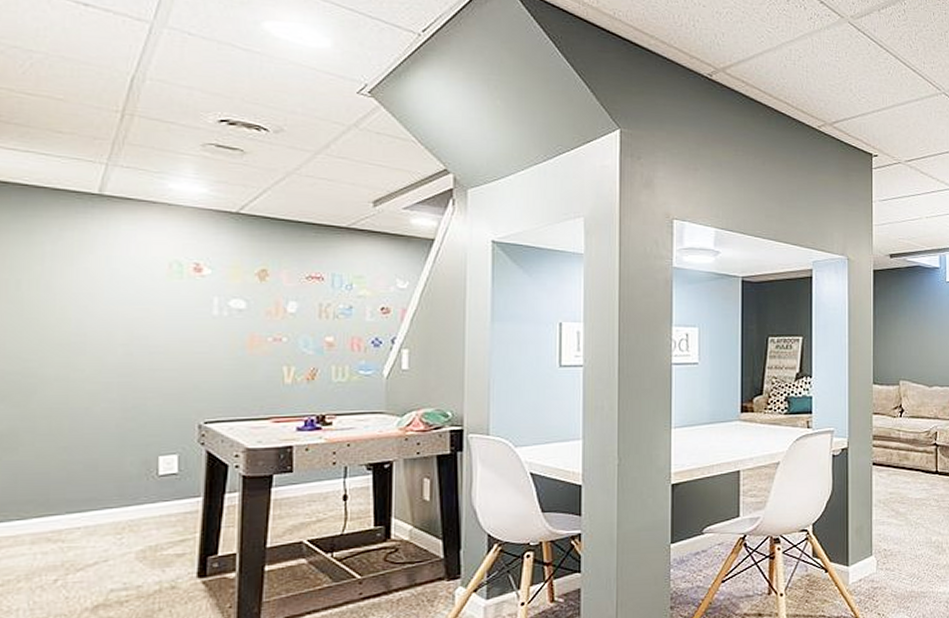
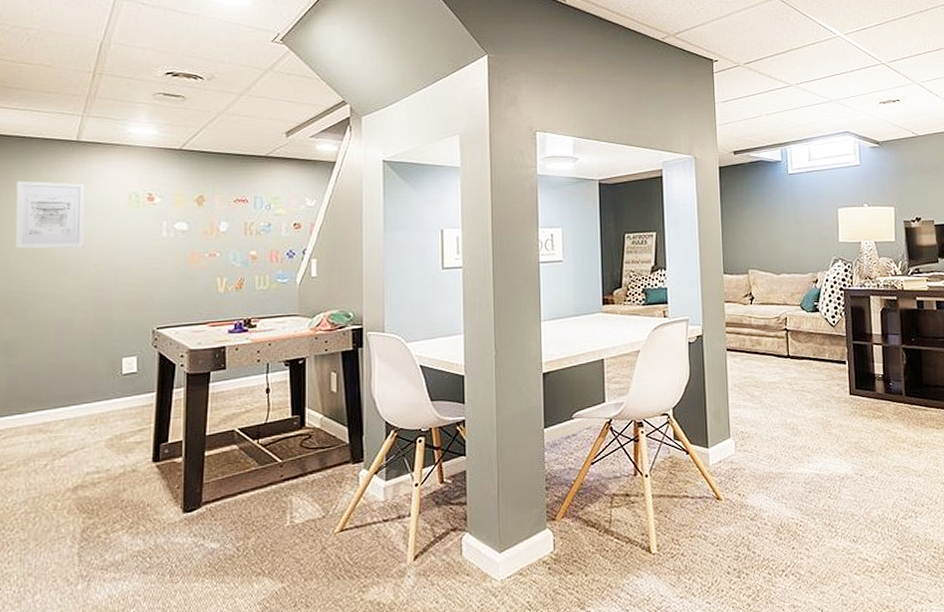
wall art: none [13,238,111,324] -> present [15,181,86,250]

